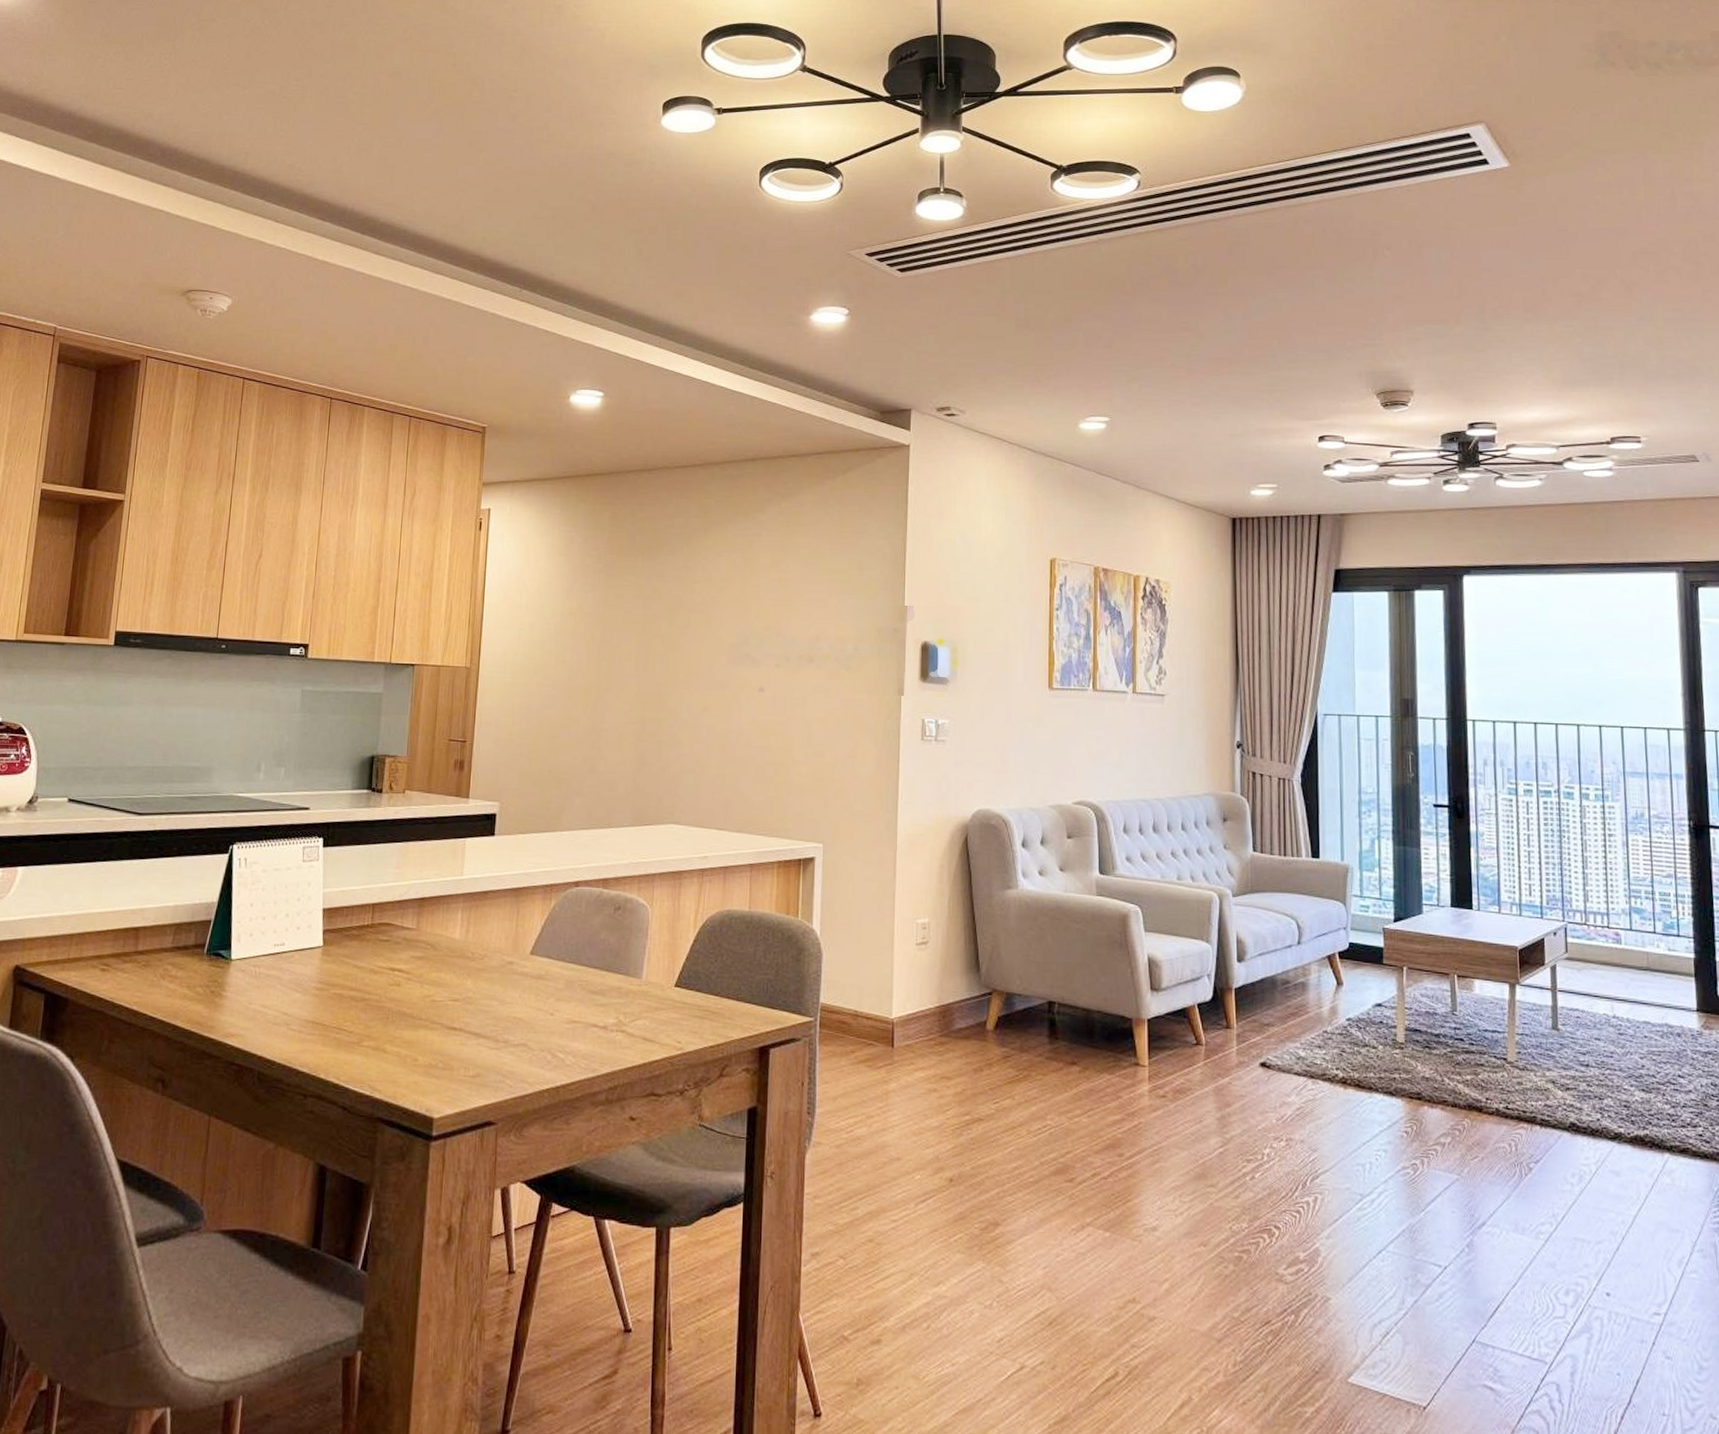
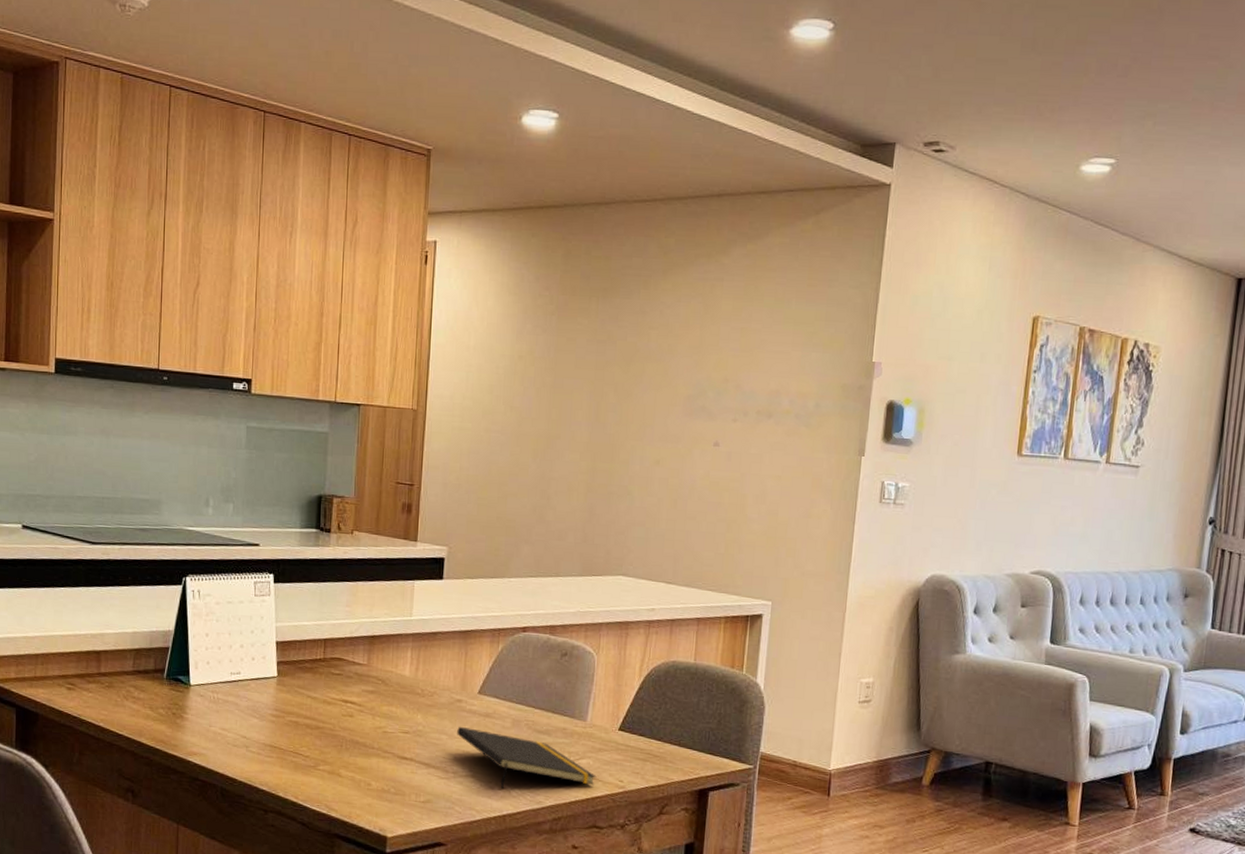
notepad: none [508,990,654,1057] -> present [457,726,597,788]

